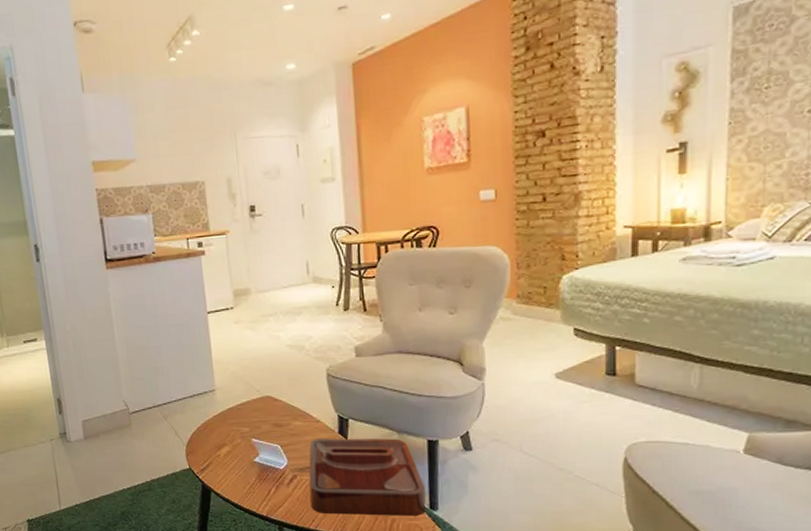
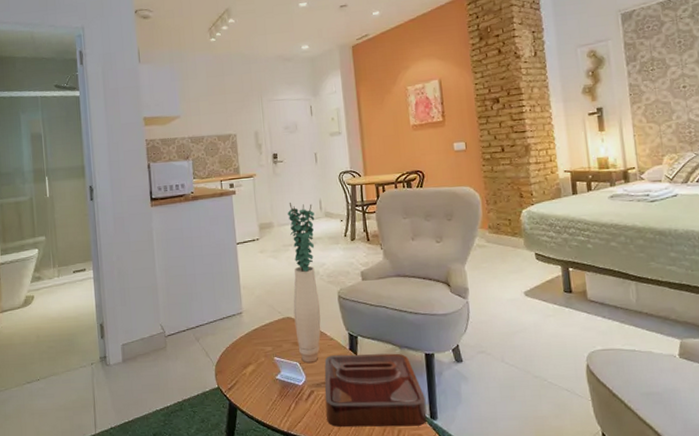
vase: none [267,265,306,446] -> present [287,203,321,363]

